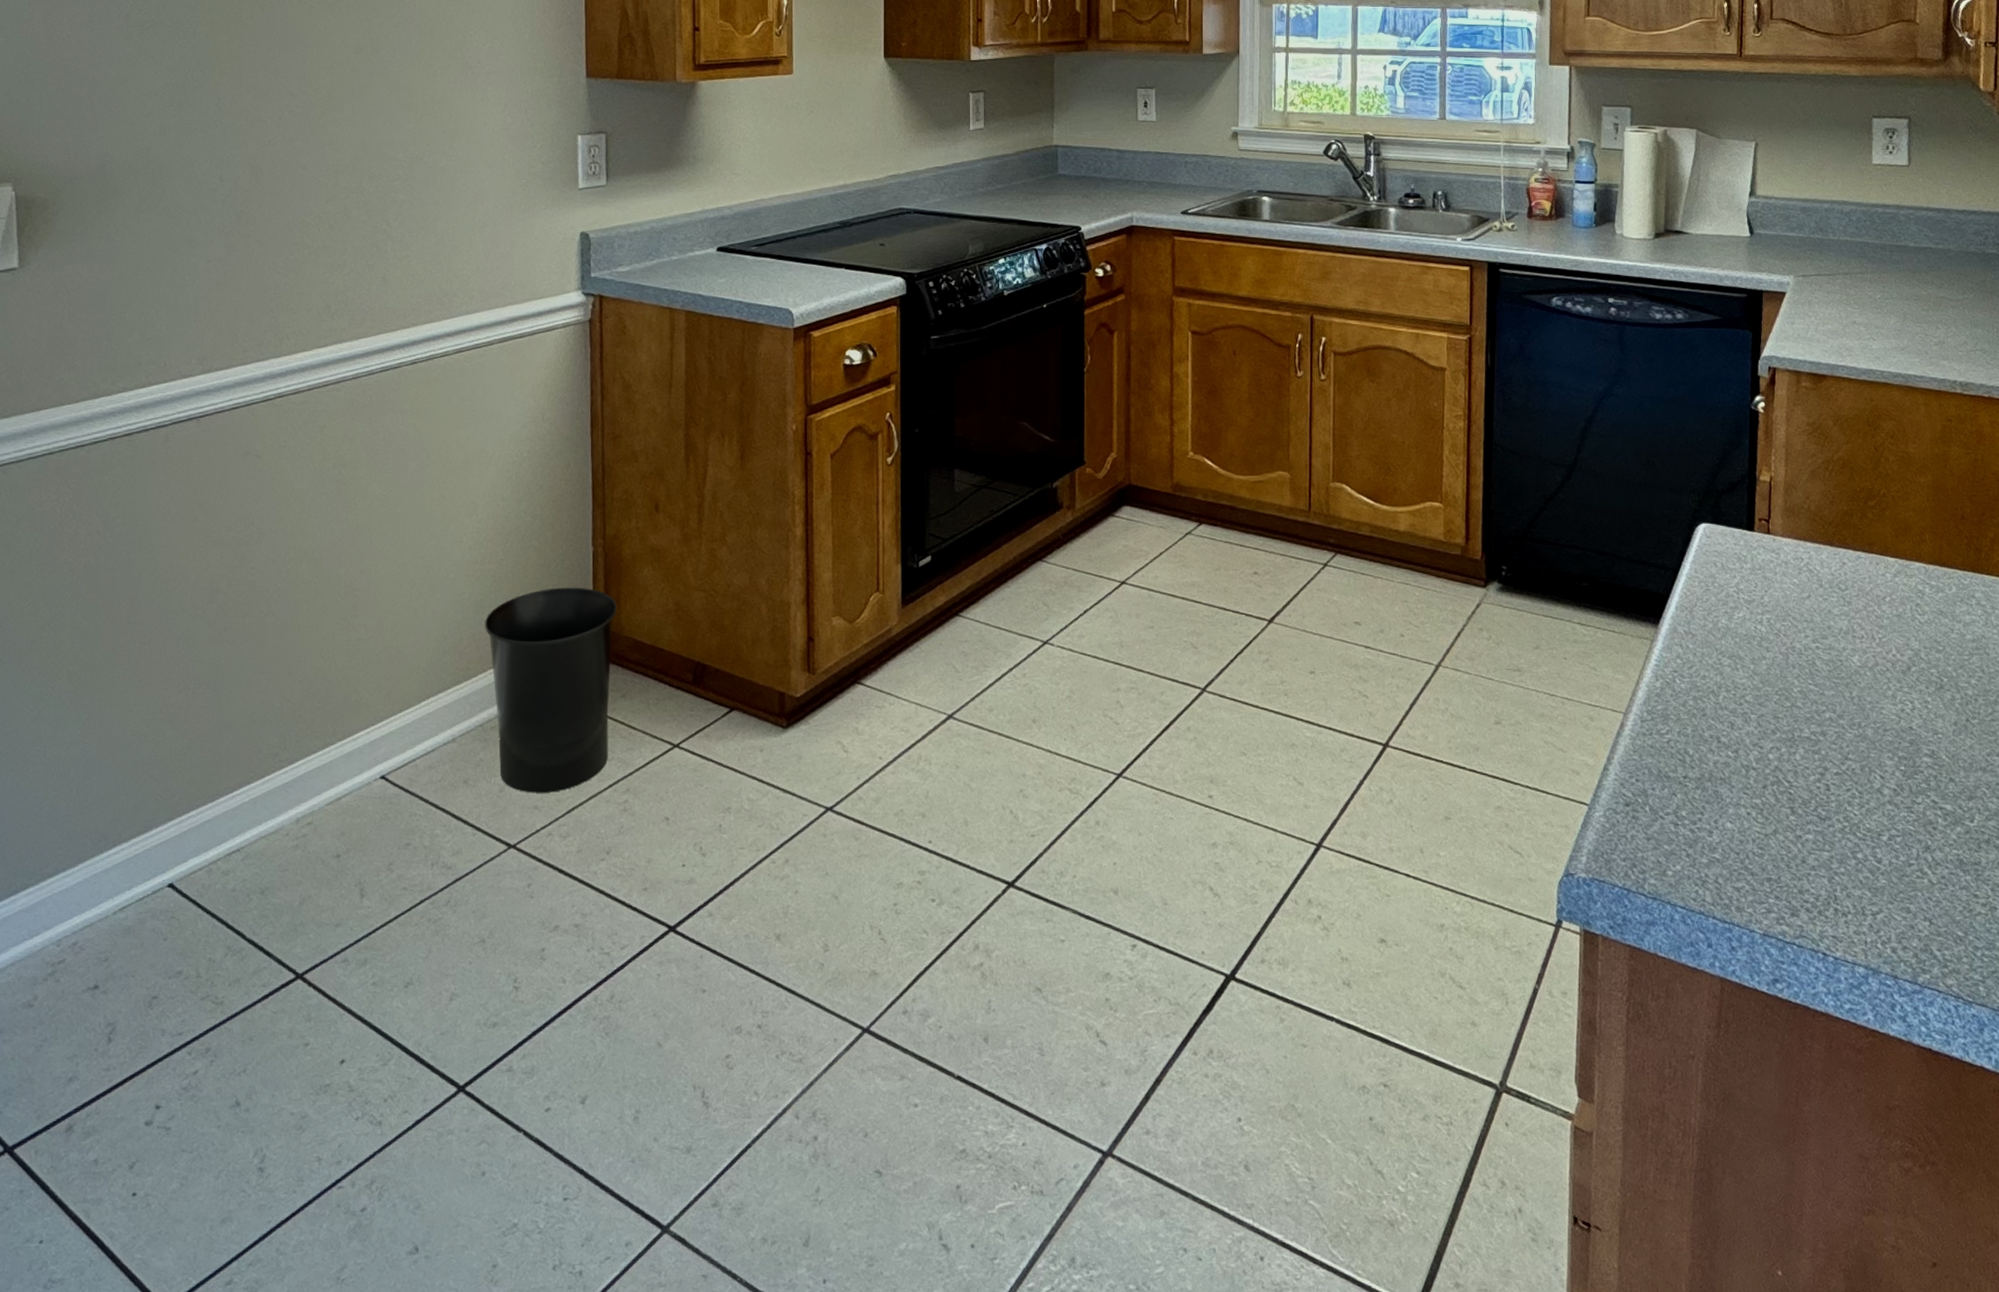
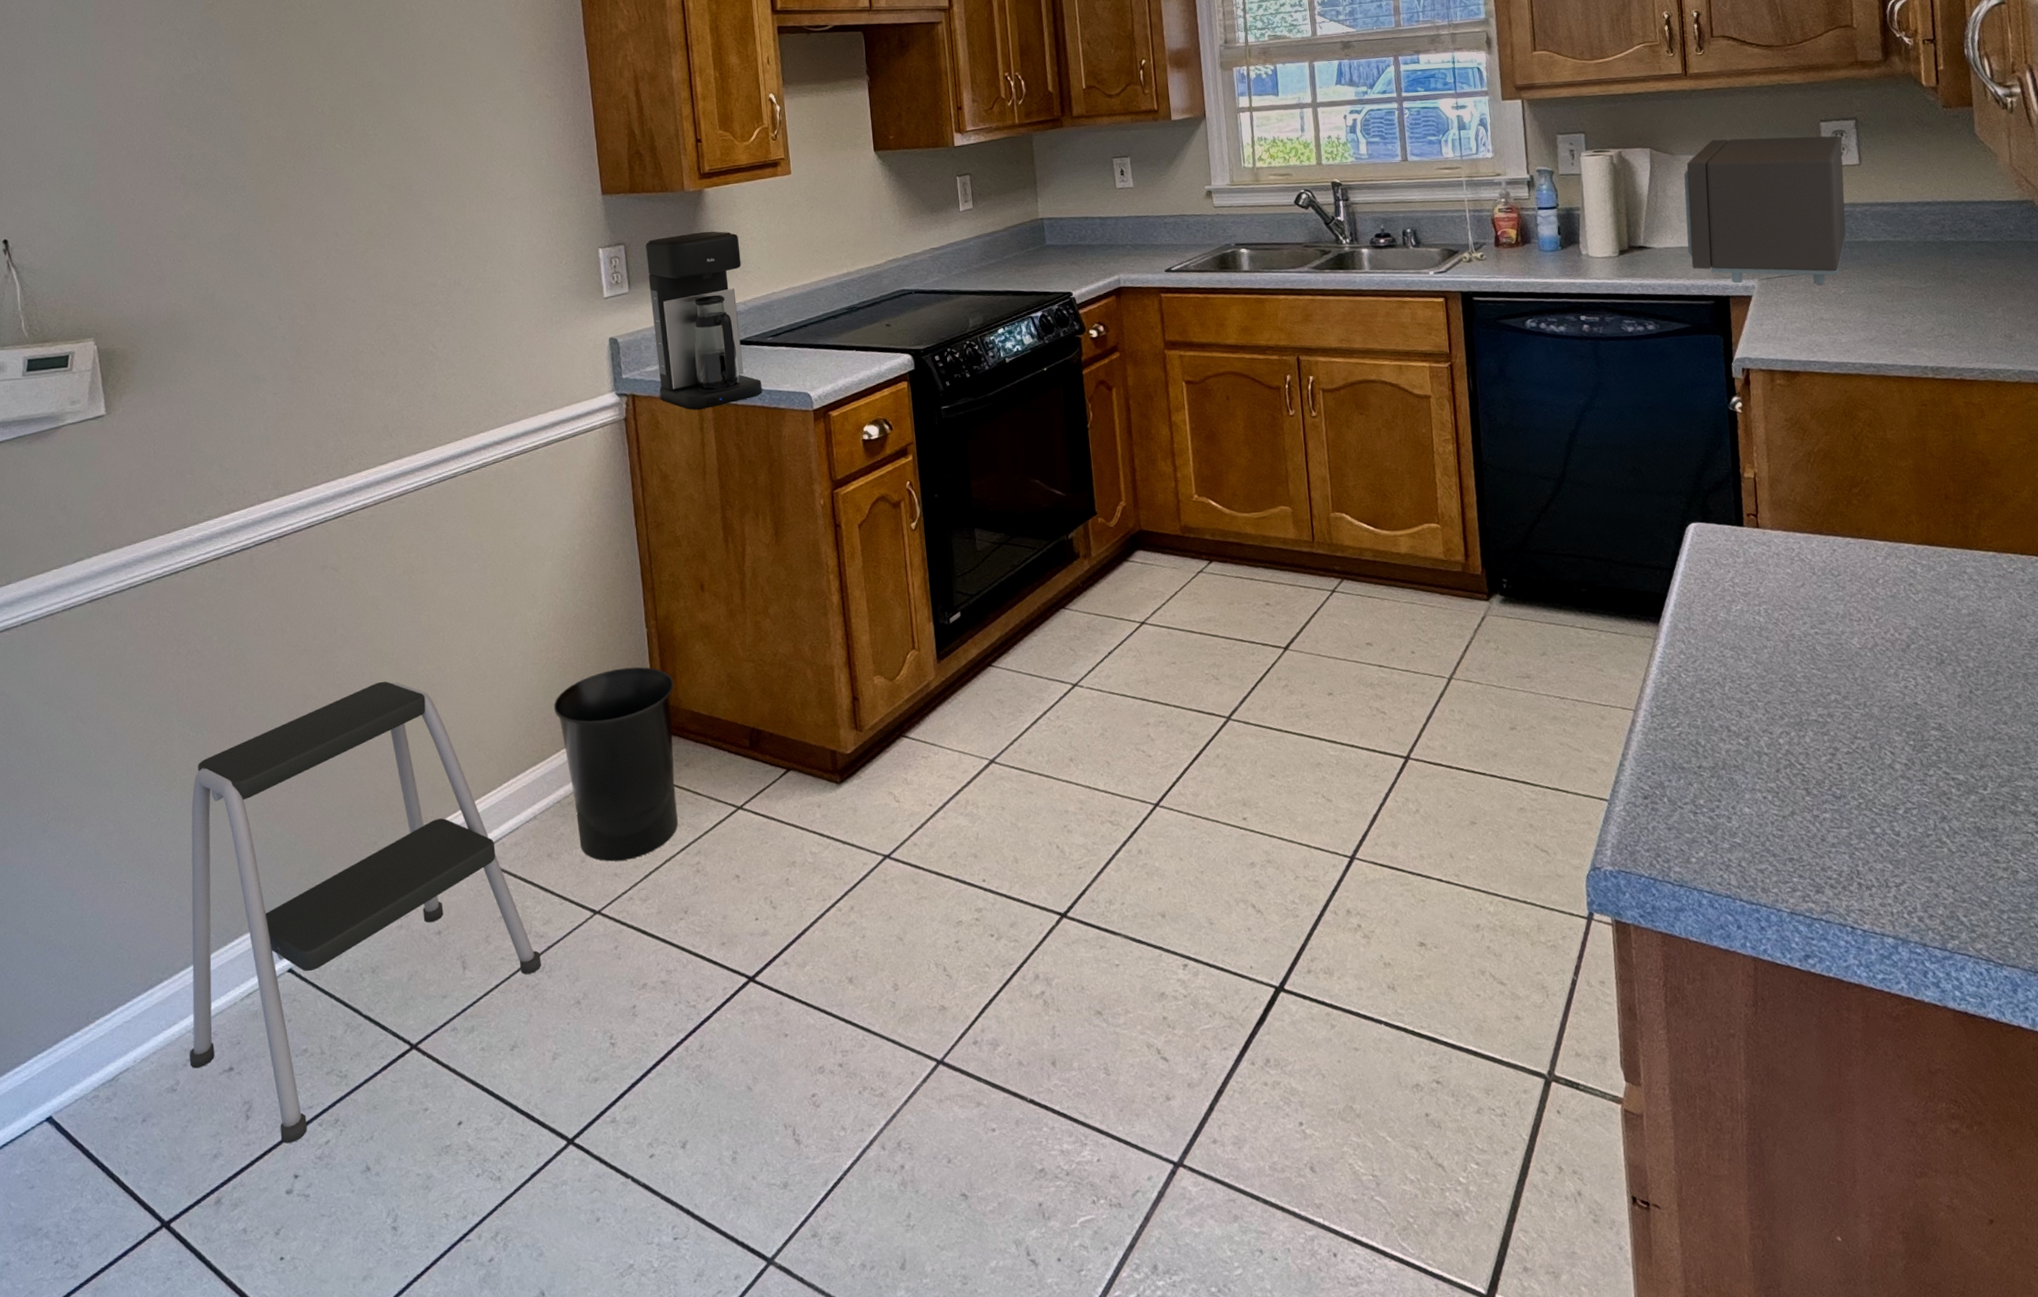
step stool: none [50,581,446,1071] -> present [189,681,541,1144]
coffee maker: none [628,127,741,318] -> present [646,231,763,410]
microwave: none [1725,126,1893,286] -> present [1683,135,1846,285]

